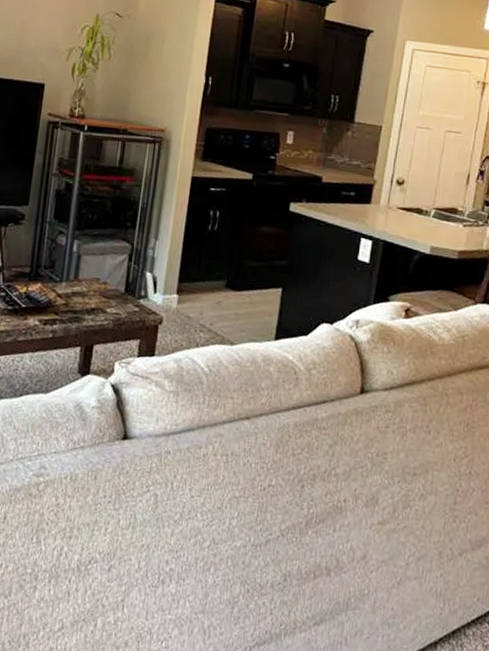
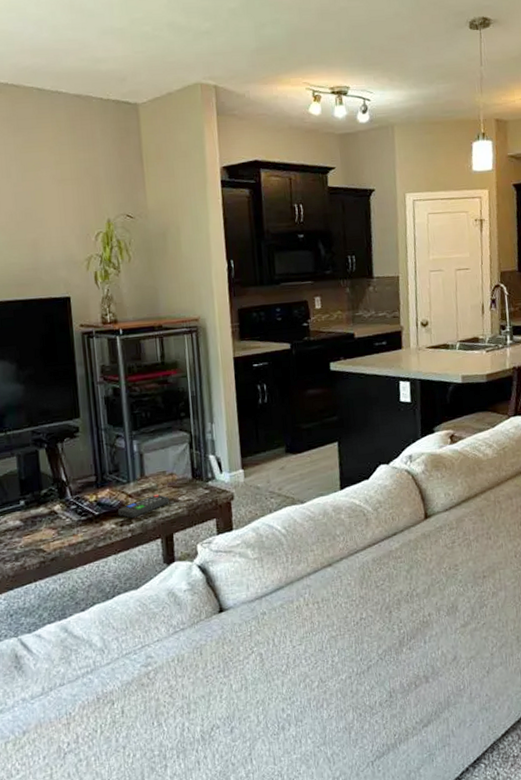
remote control: none [44,300,97,319] -> present [118,494,169,519]

